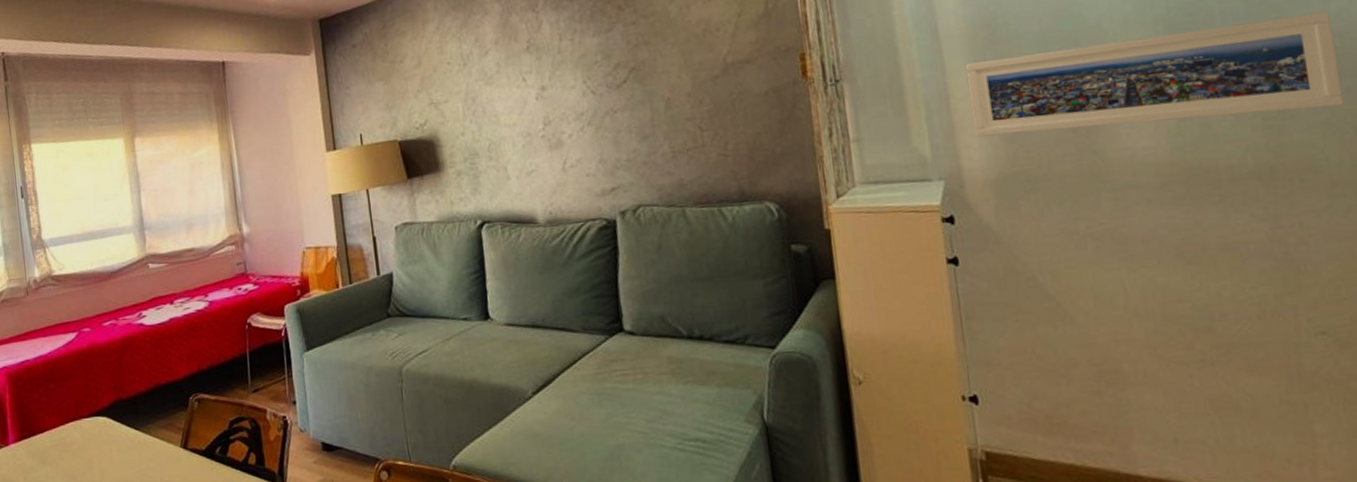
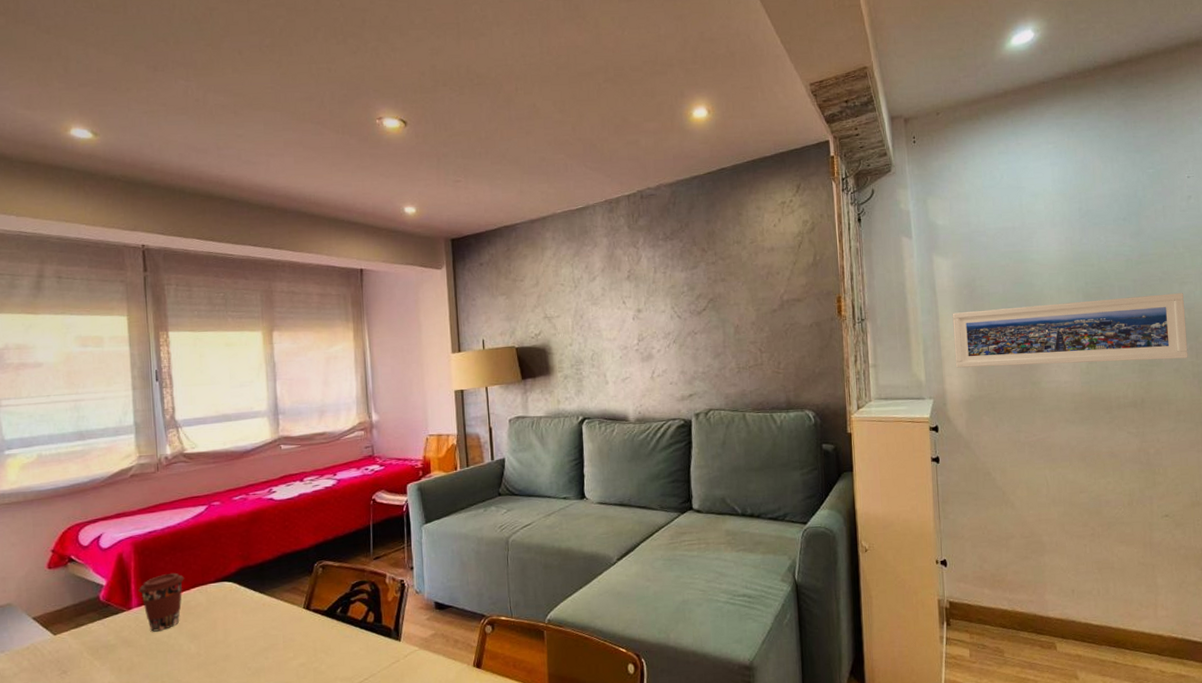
coffee cup: none [14,406,58,470] -> present [138,572,184,632]

